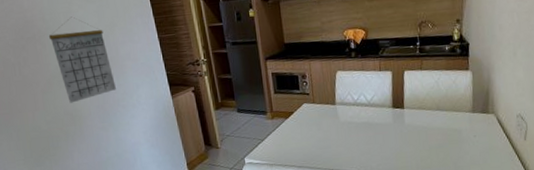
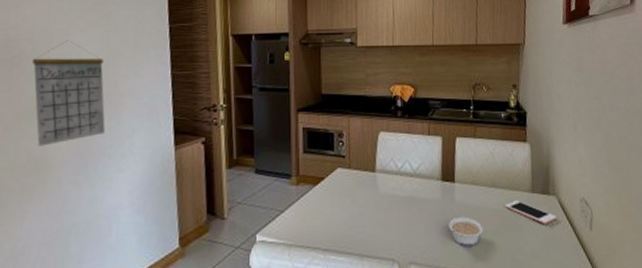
legume: none [398,135,430,159] -> present [447,216,484,247]
cell phone: none [448,119,495,138] -> present [504,200,557,225]

